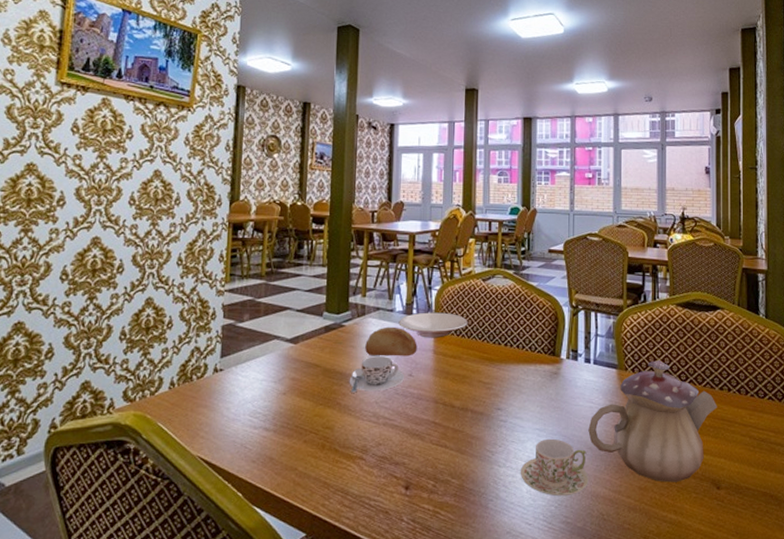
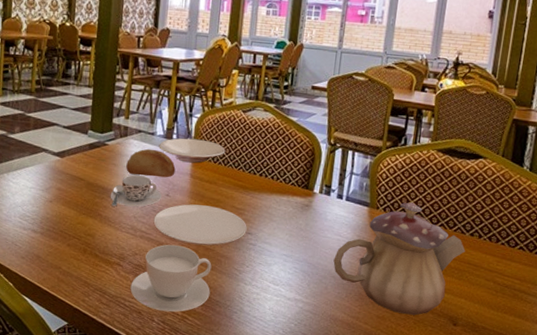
teacup: none [375,429,463,508] -> present [130,244,212,312]
plate: none [397,383,496,428] -> present [153,204,247,246]
teacup: present [520,438,589,497] -> none [264,264,330,317]

